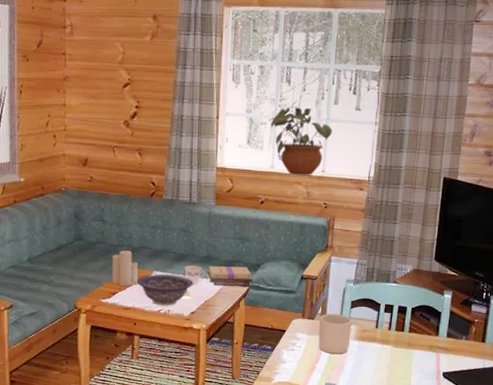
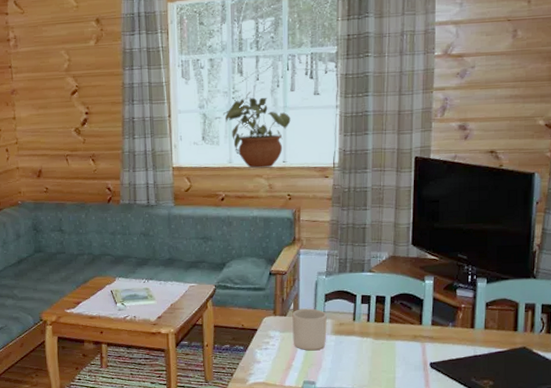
candle: present [111,248,138,287] -> none [73,257,102,296]
decorative bowl: present [136,274,194,306] -> none [100,280,158,312]
teacup: present [184,265,205,286] -> none [147,269,169,290]
books: present [206,266,253,287] -> none [170,267,219,288]

